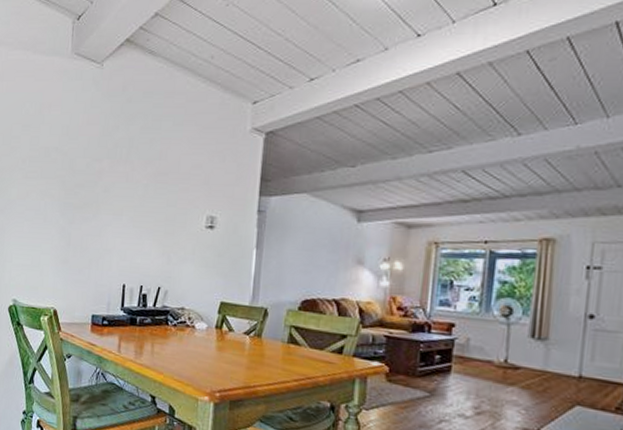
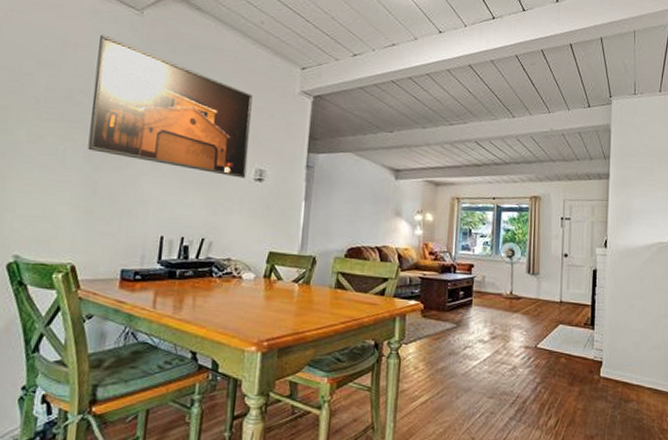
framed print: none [62,92,203,226] -> present [88,34,253,179]

